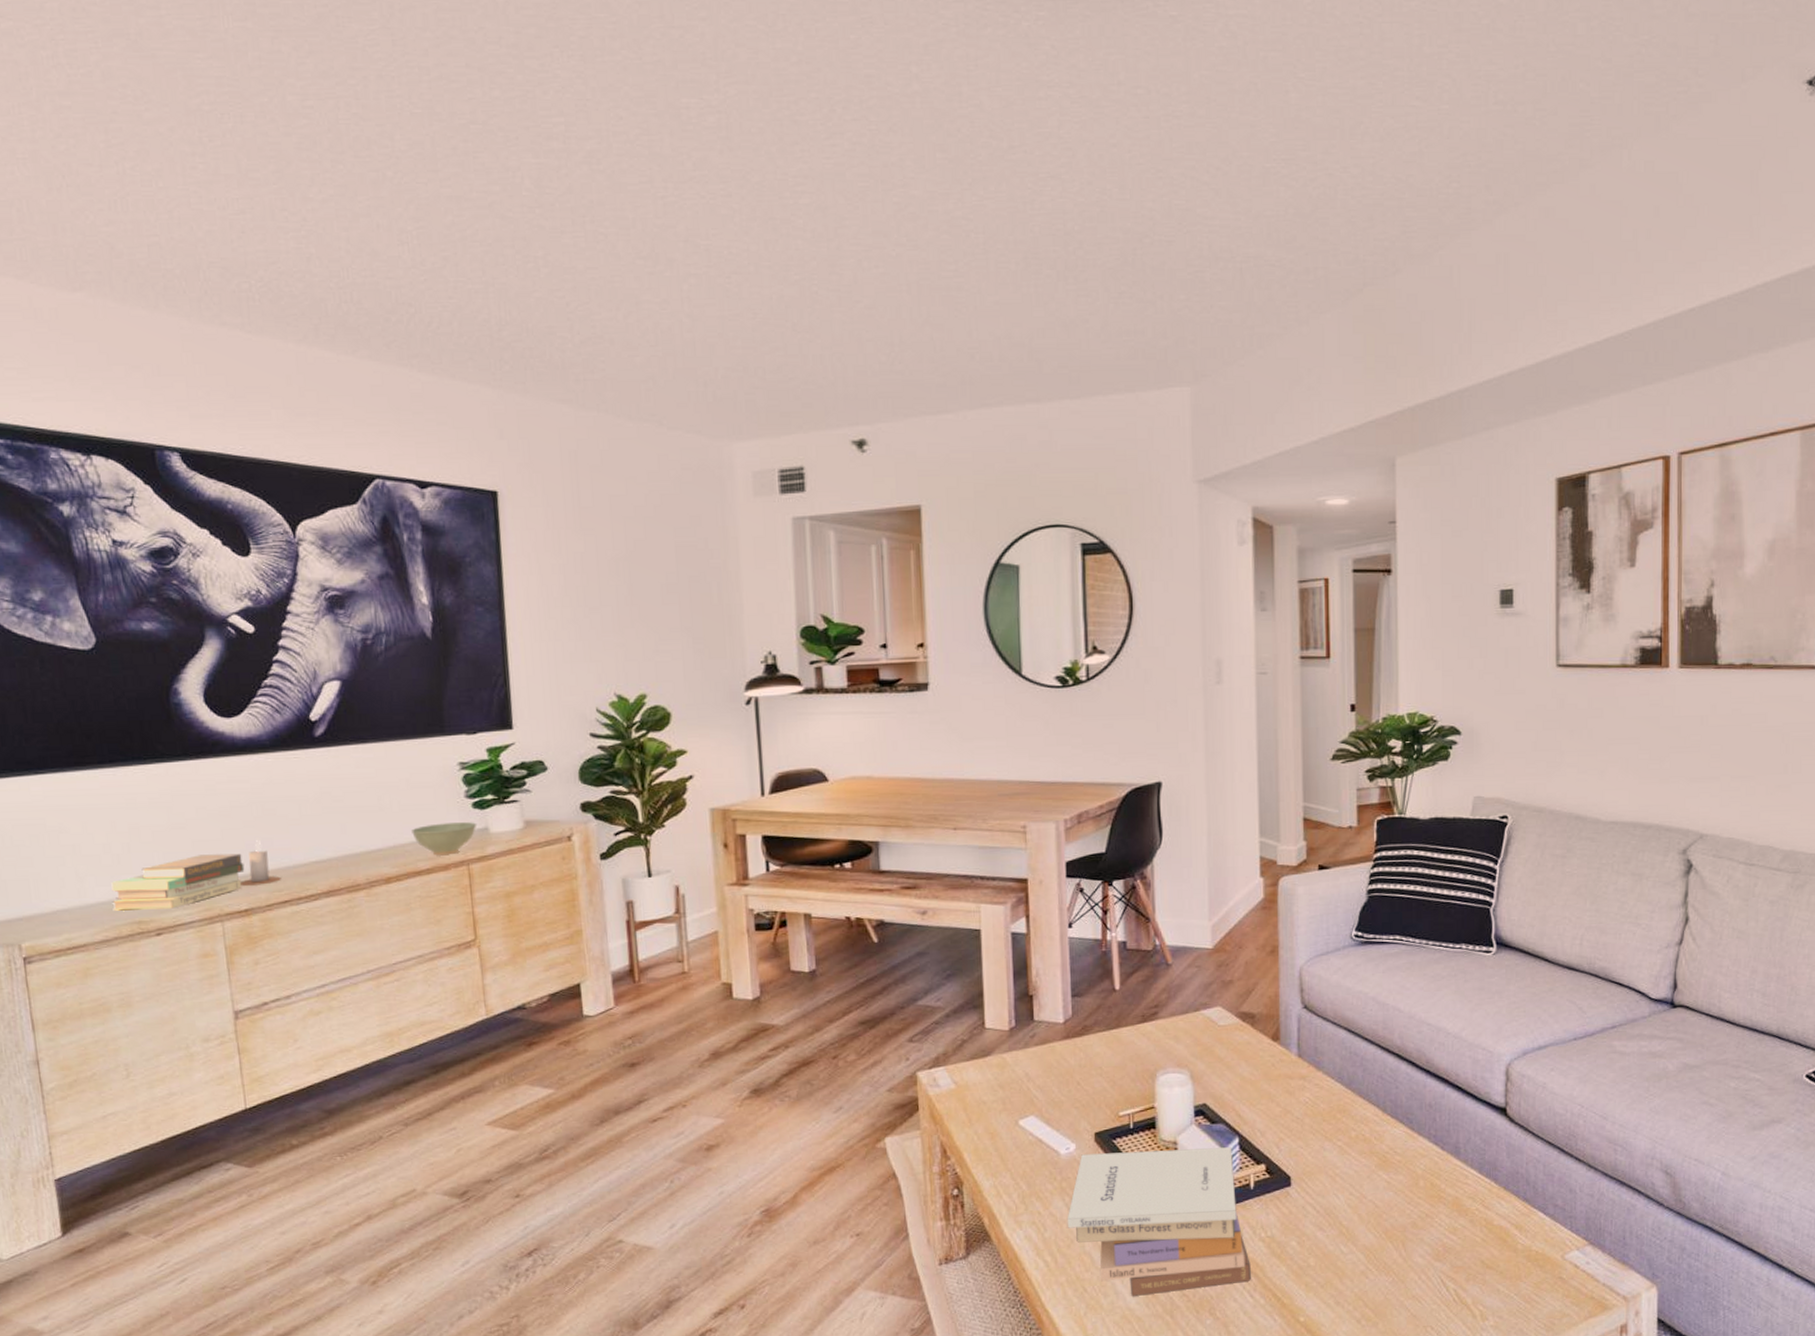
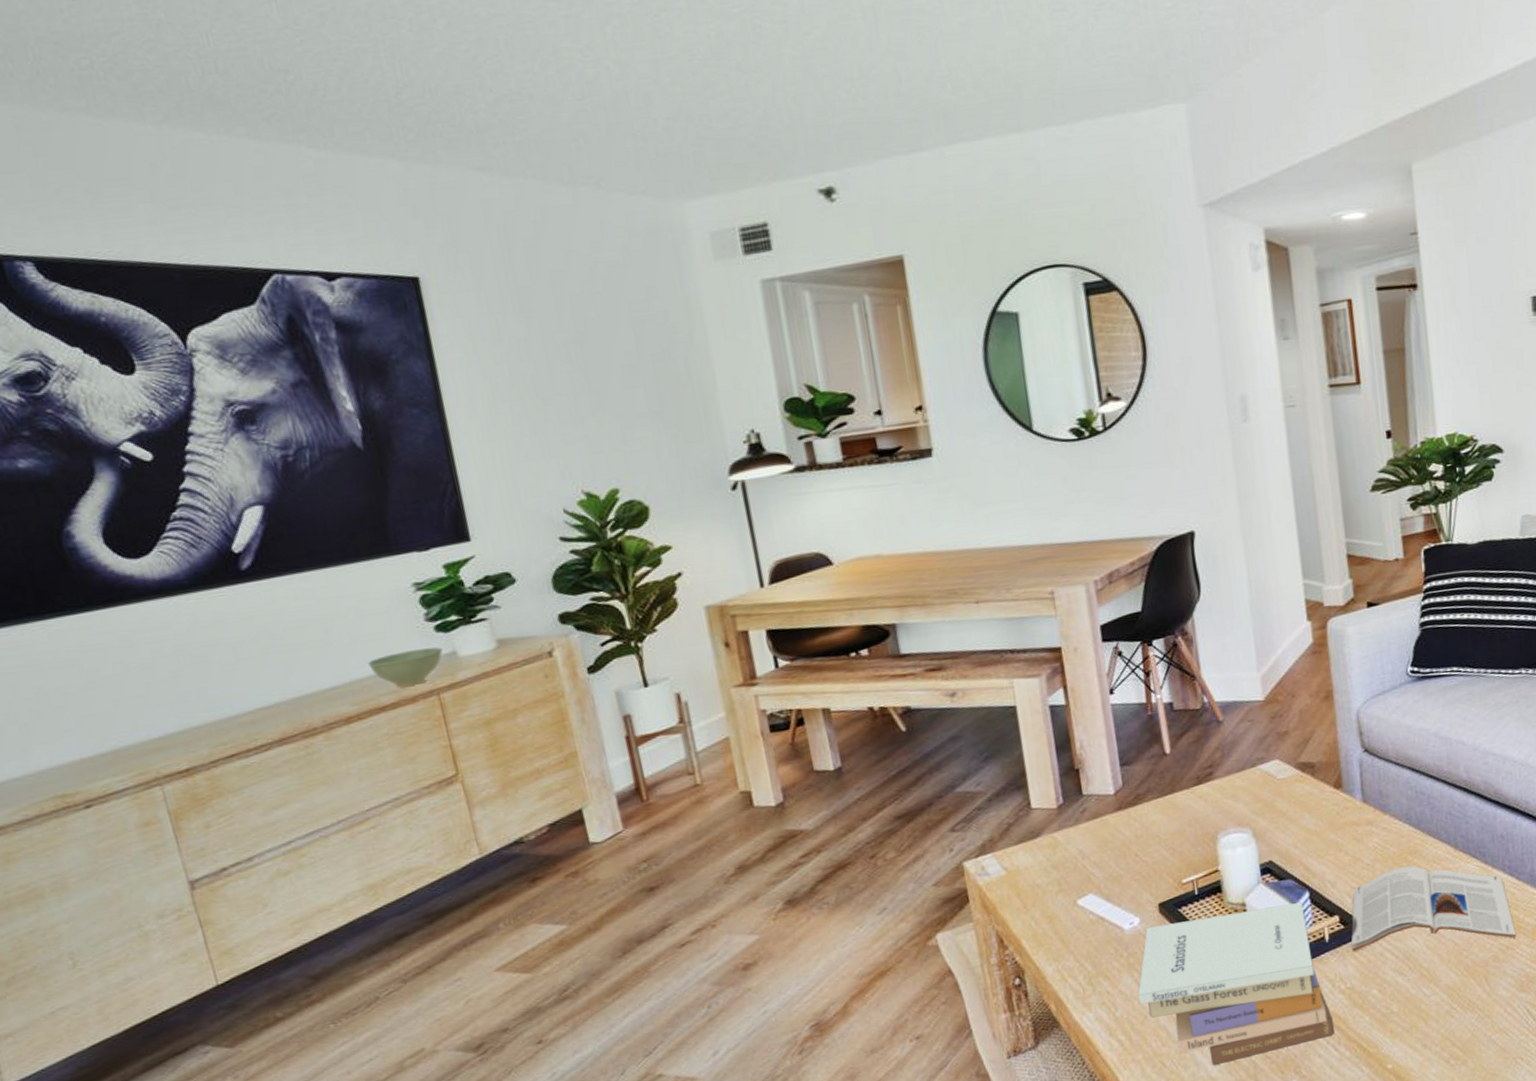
books: present [111,853,245,911] -> none [23,708,180,786]
candle: present [240,839,281,886] -> none [176,690,224,744]
magazine: none [1274,1123,1437,1207] -> present [1351,865,1517,952]

